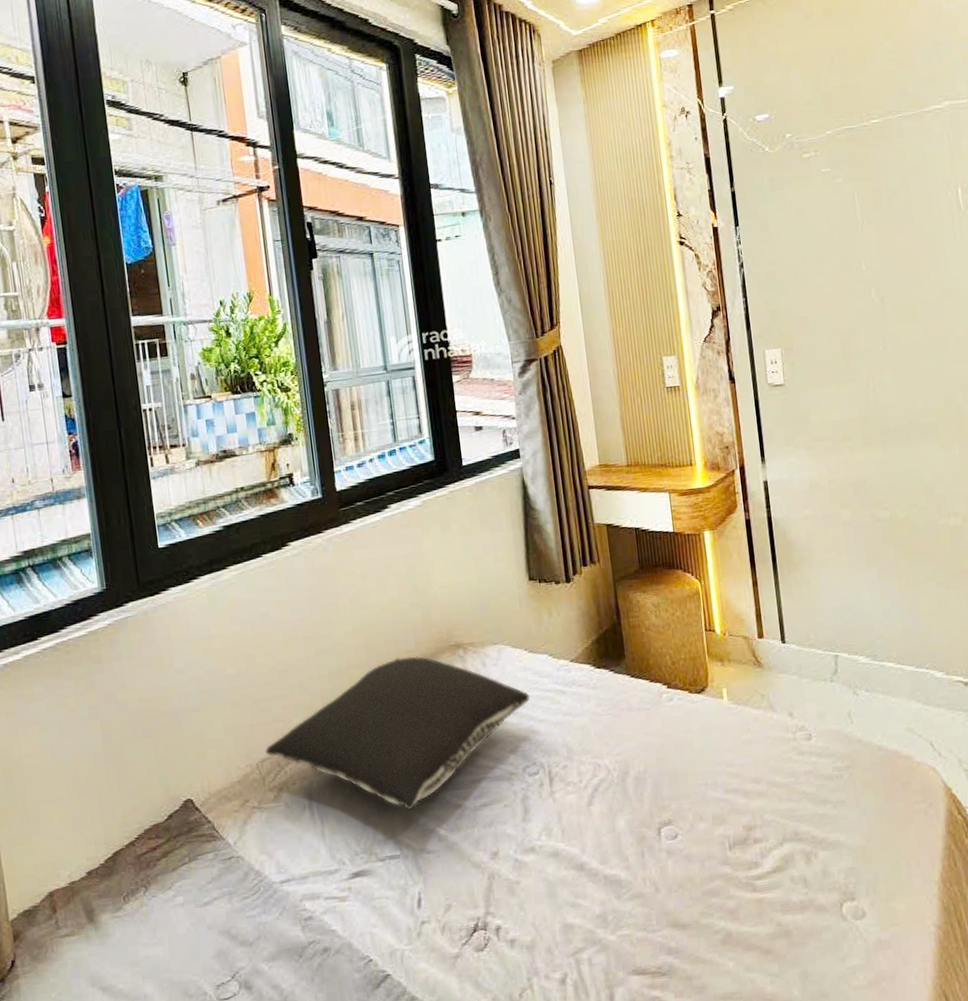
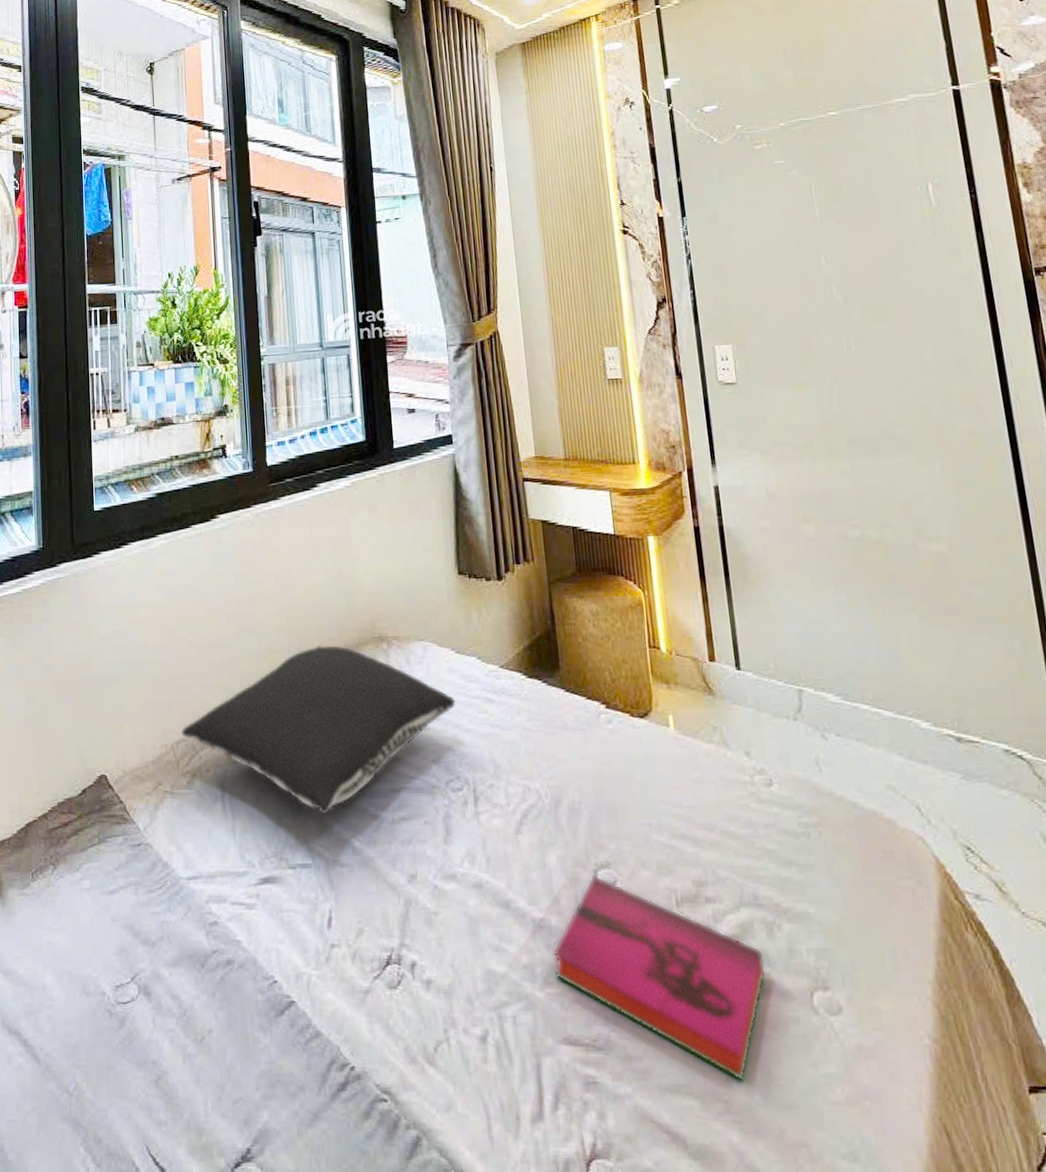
hardback book: none [622,832,805,982] -> present [552,875,767,1081]

